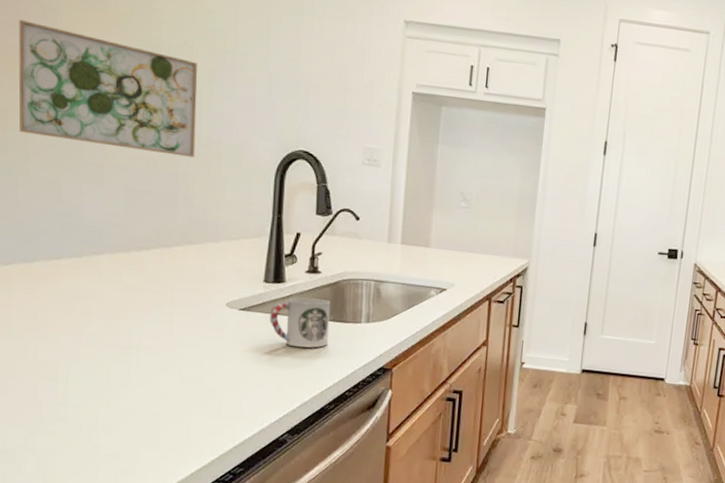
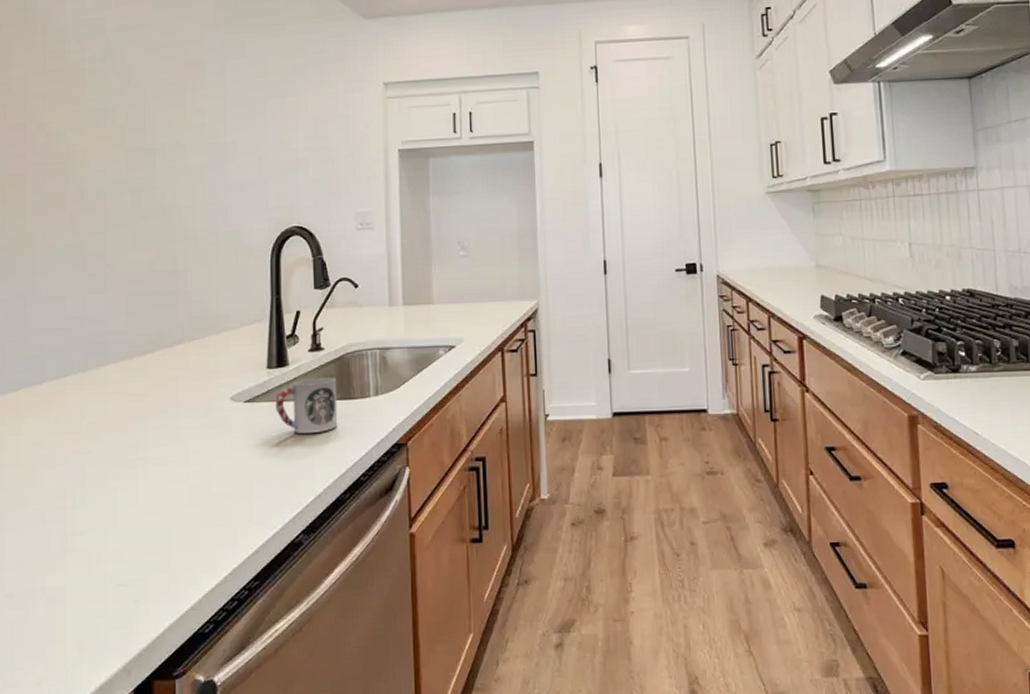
wall art: present [18,20,198,158] -> none [26,149,192,256]

